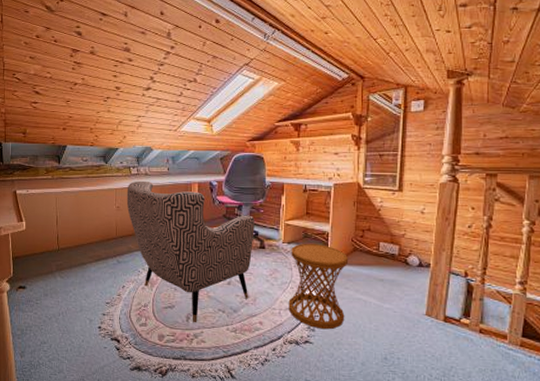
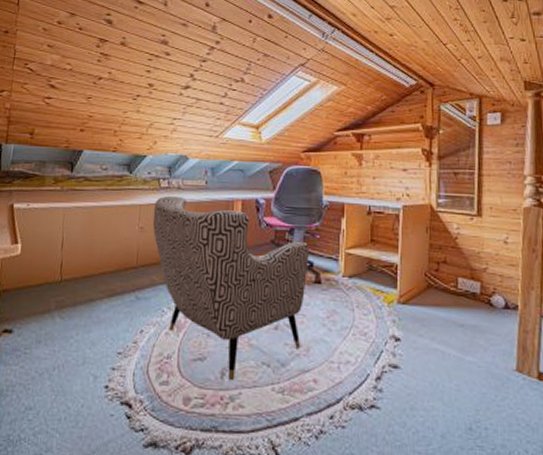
side table: present [288,243,349,330] -> none [350,277,422,390]

